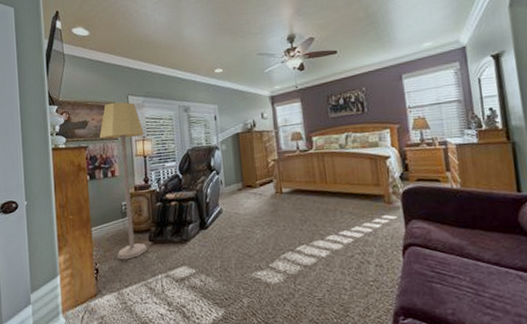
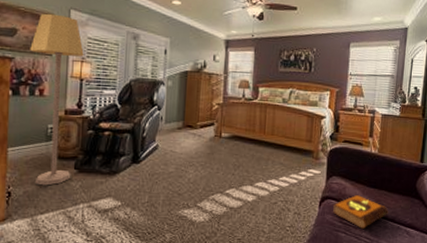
hardback book: none [418,237,490,277] -> present [332,194,388,229]

